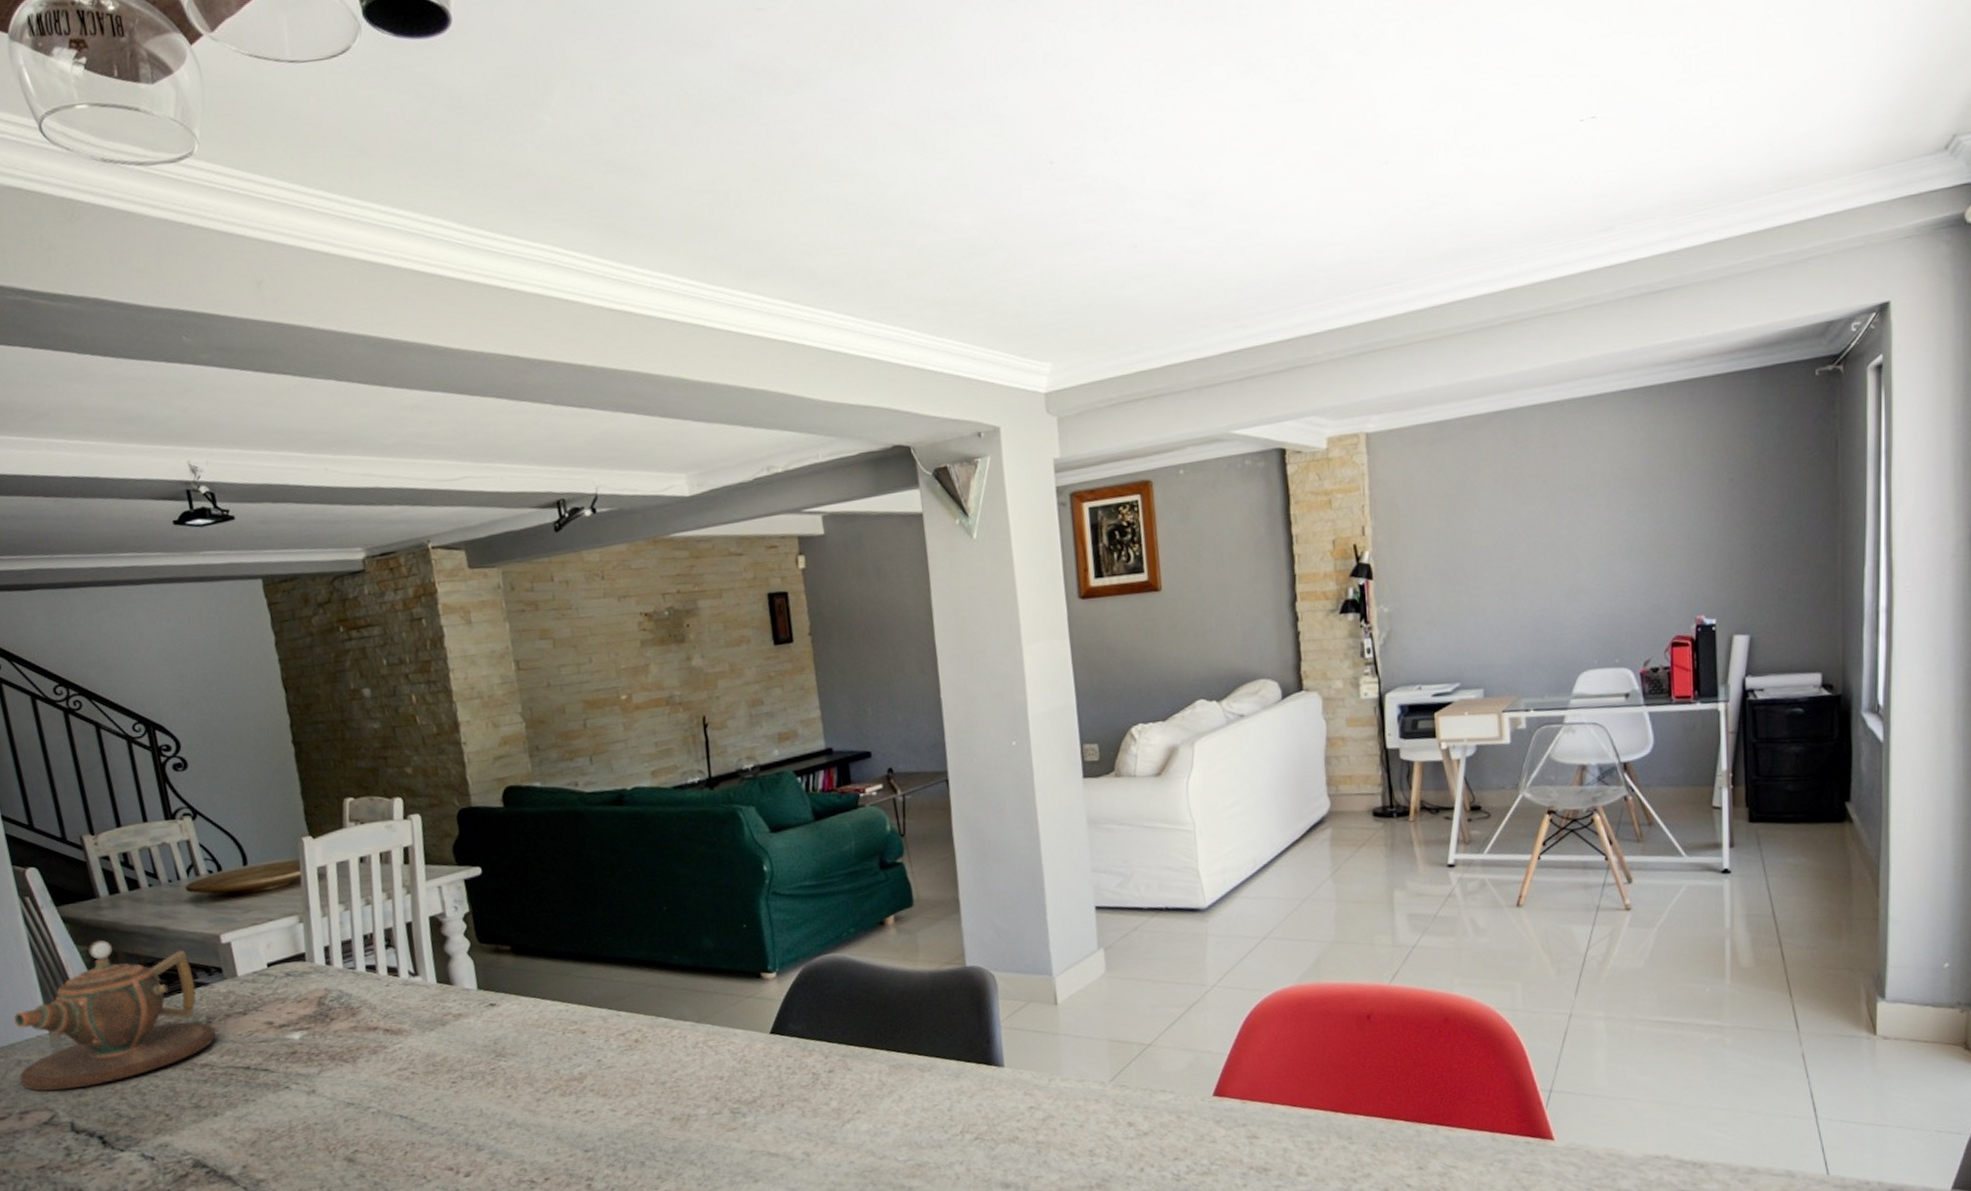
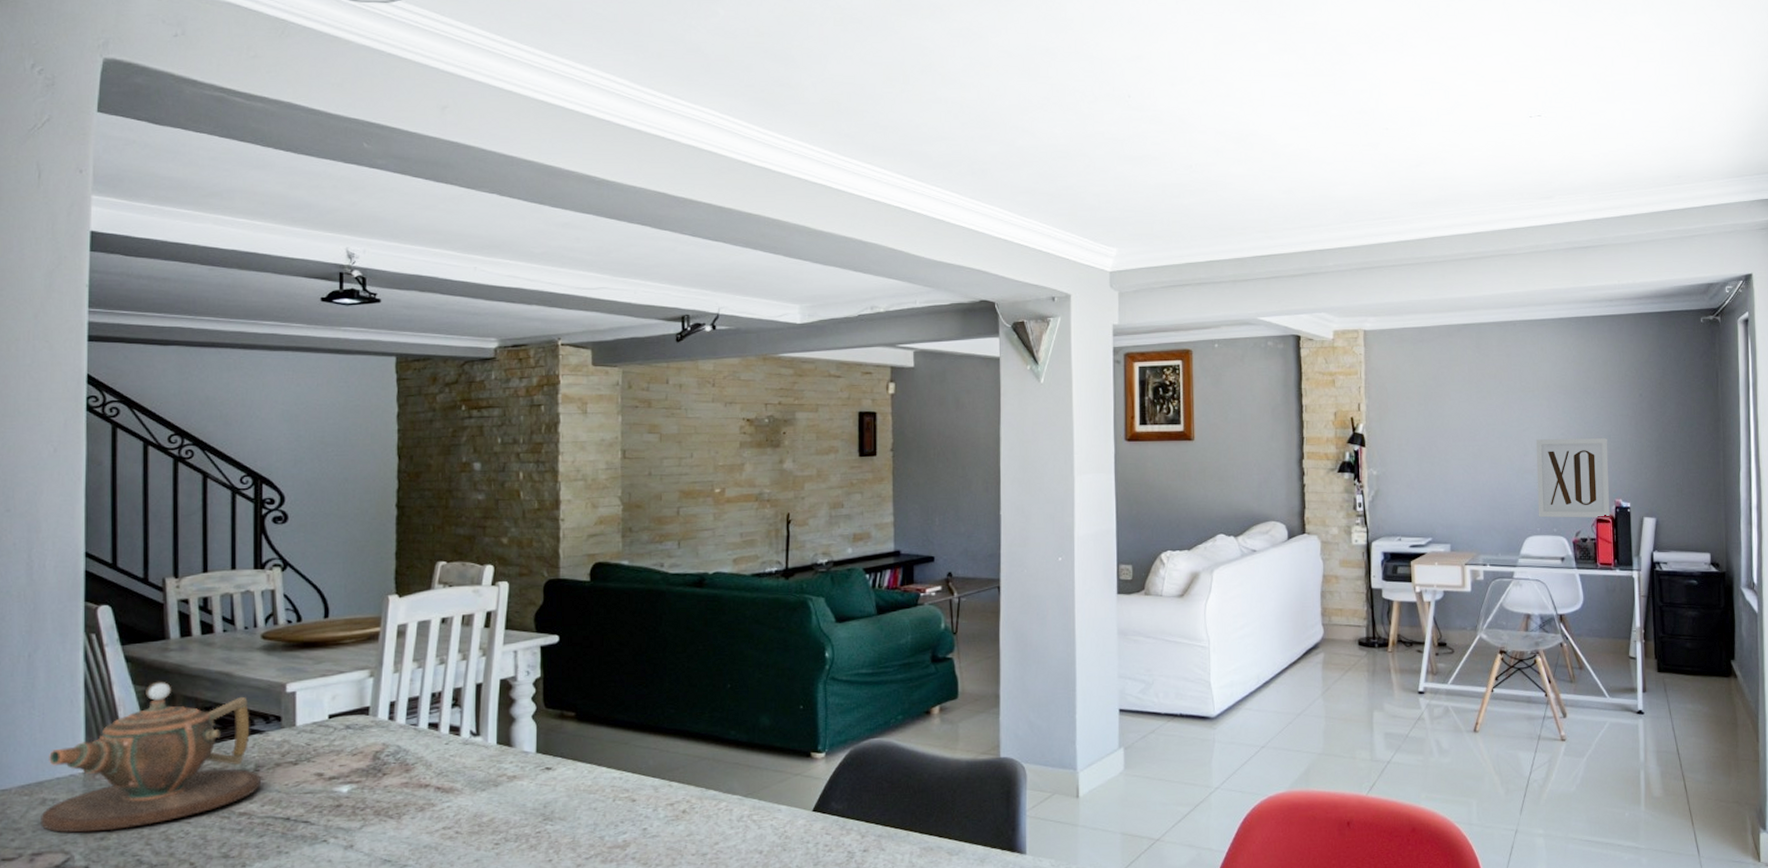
wall art: none [1591,540,1689,647] -> present [1535,438,1610,519]

